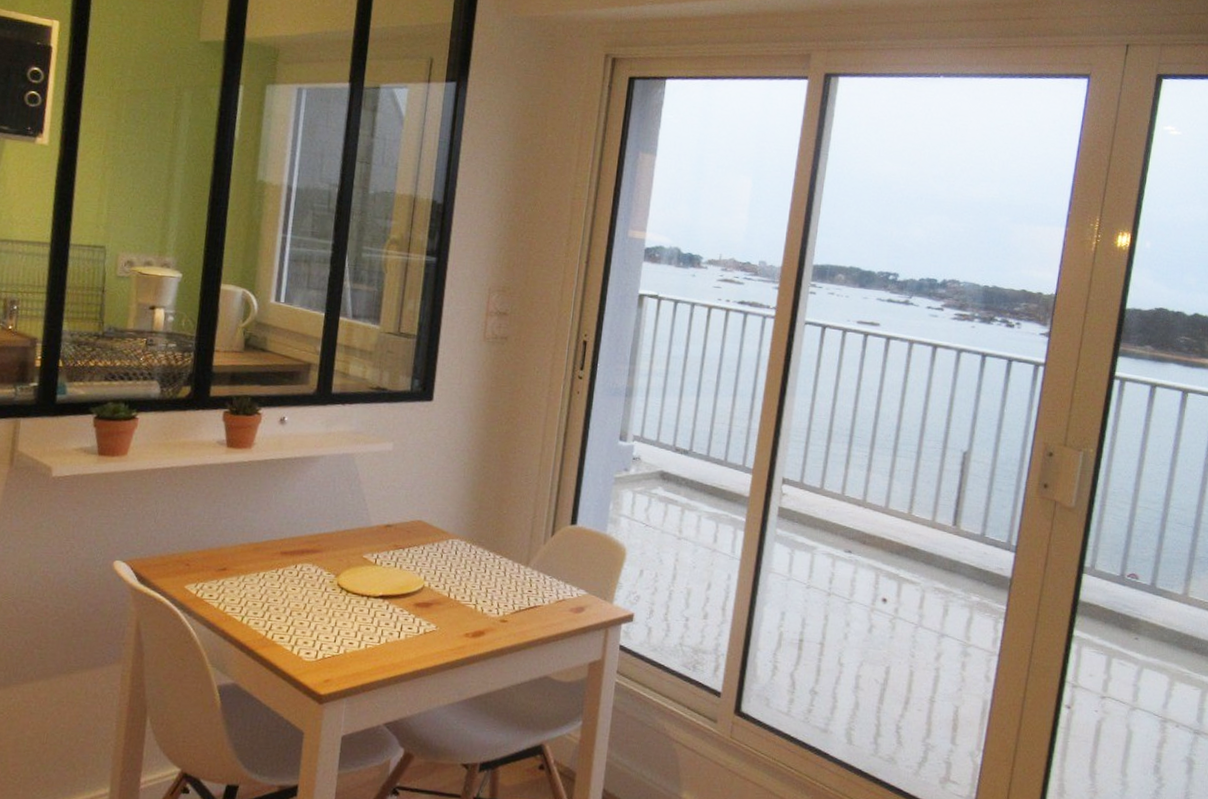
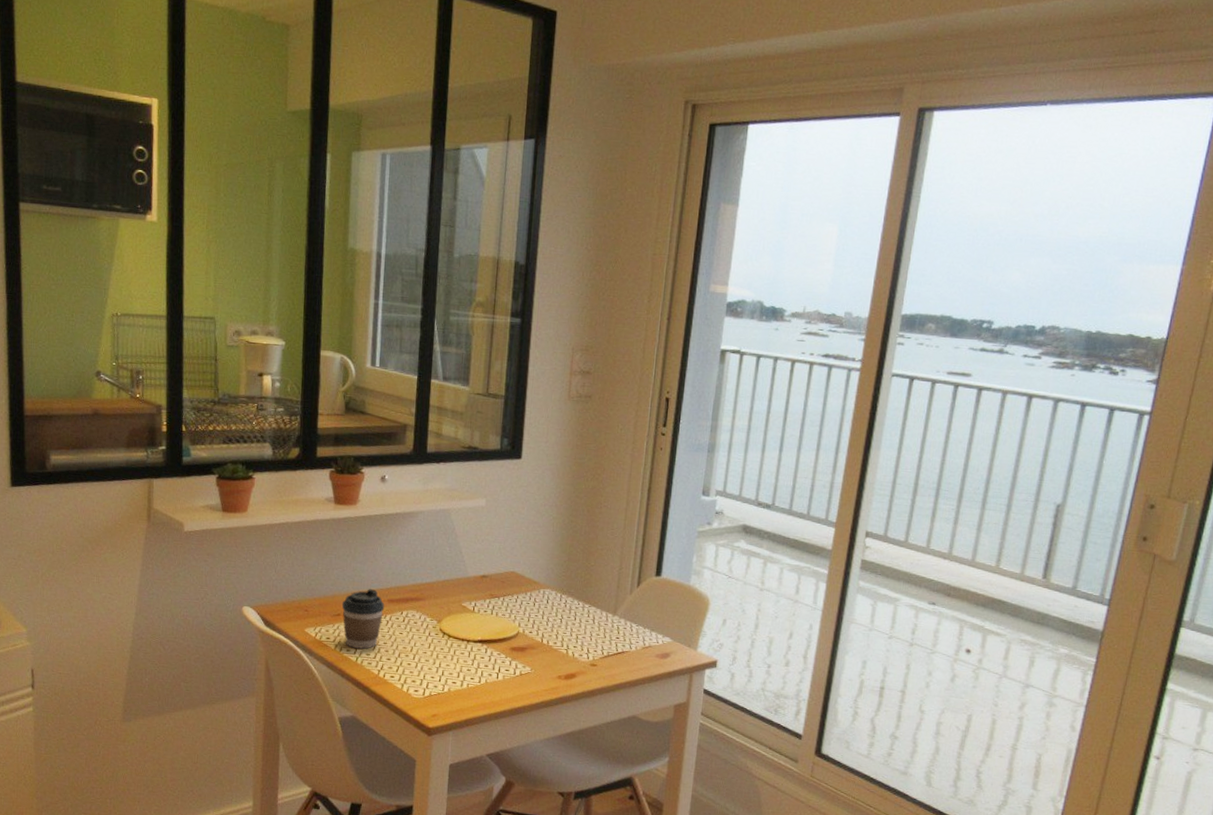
coffee cup: none [228,540,277,607] -> present [341,589,385,649]

